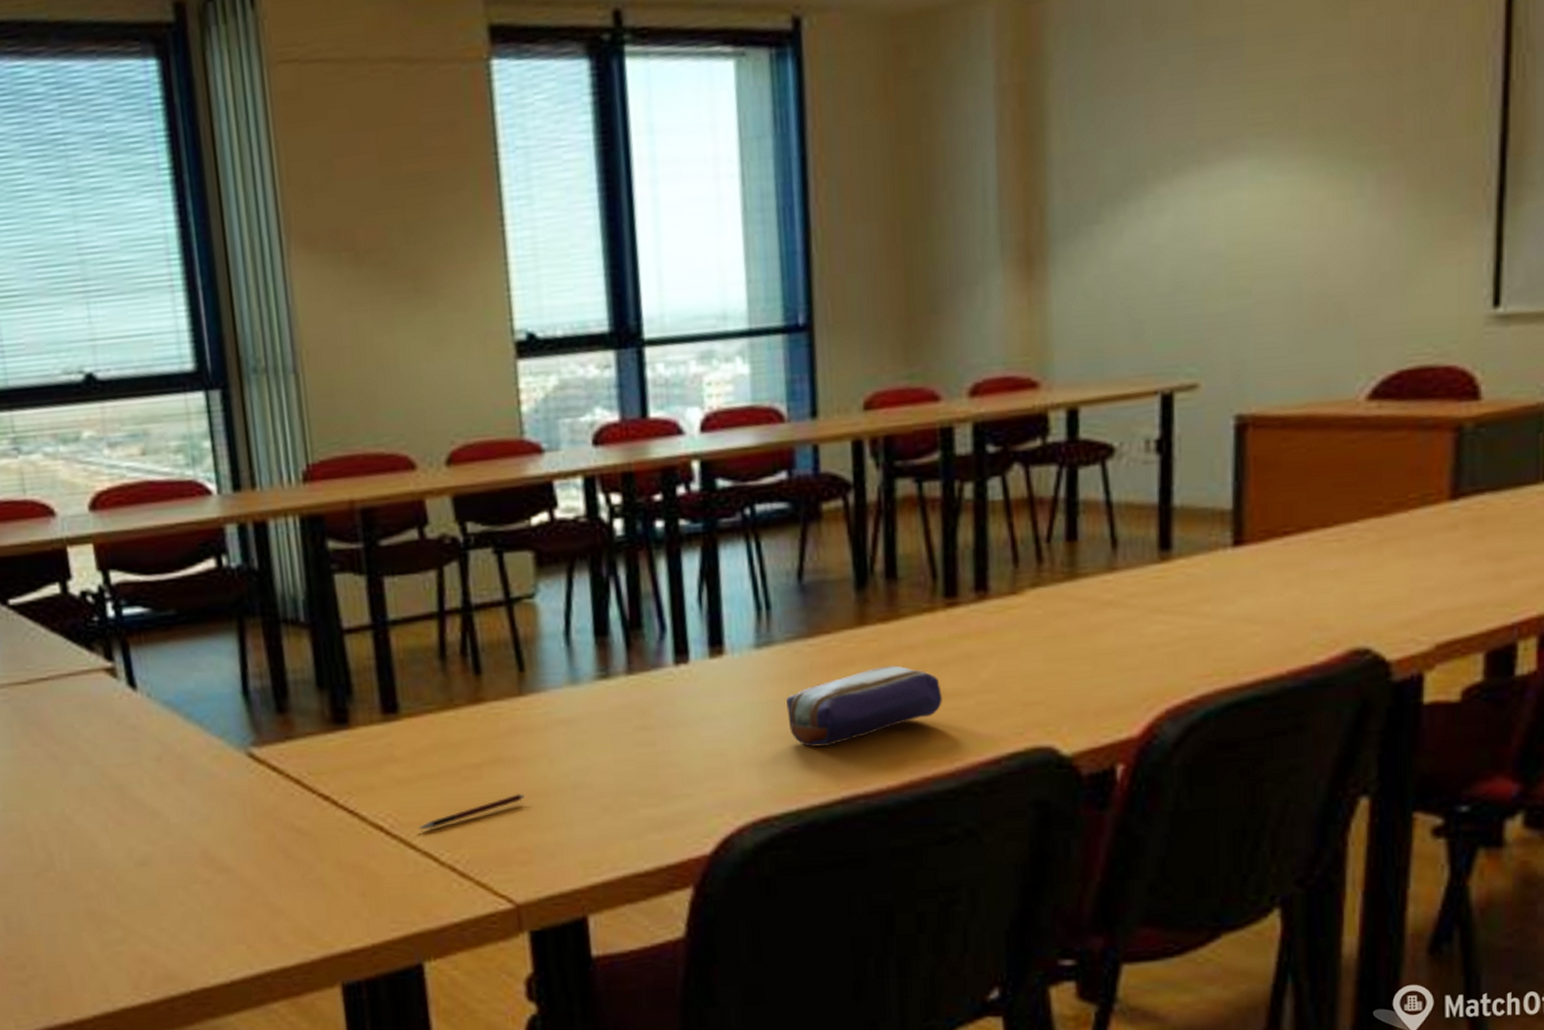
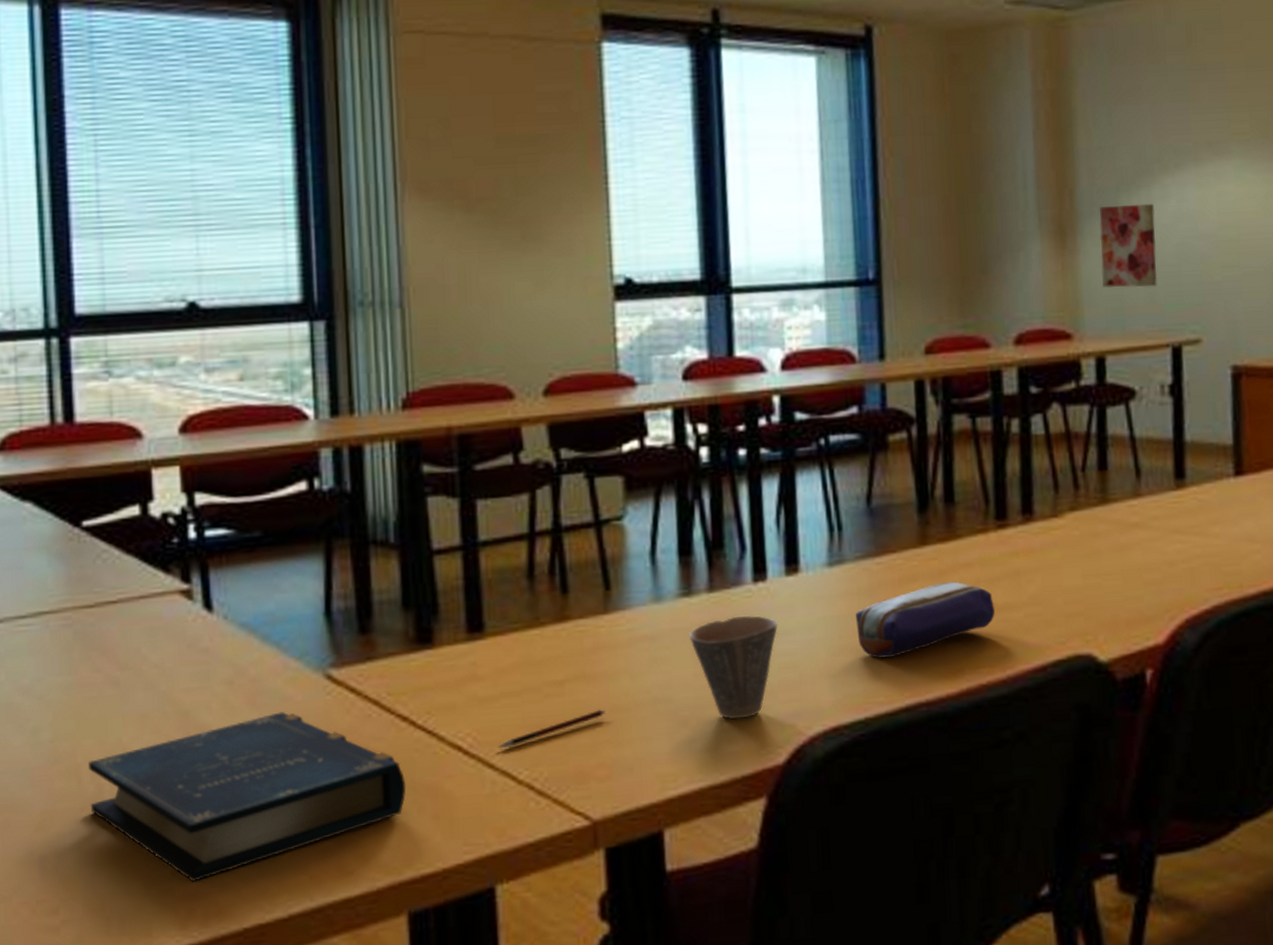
book: none [38,788,332,946] -> present [89,712,406,882]
cup: none [608,700,702,808] -> present [689,616,778,720]
wall art: none [1075,219,1146,326] -> present [1099,203,1158,288]

